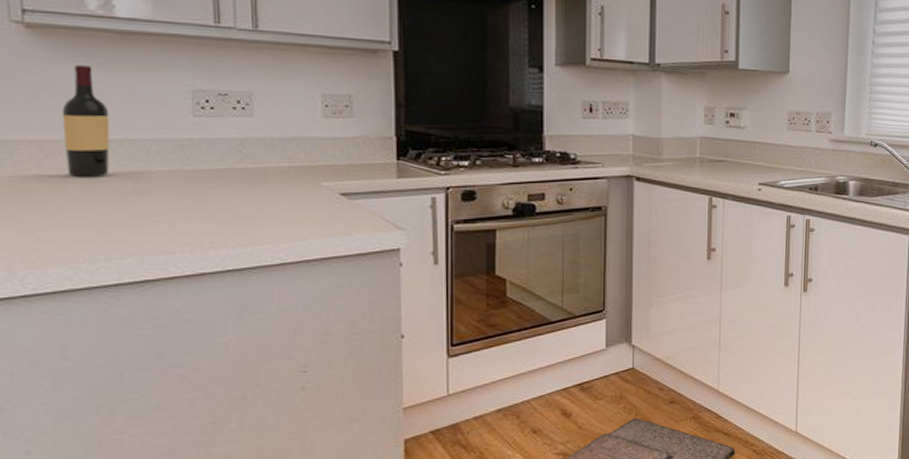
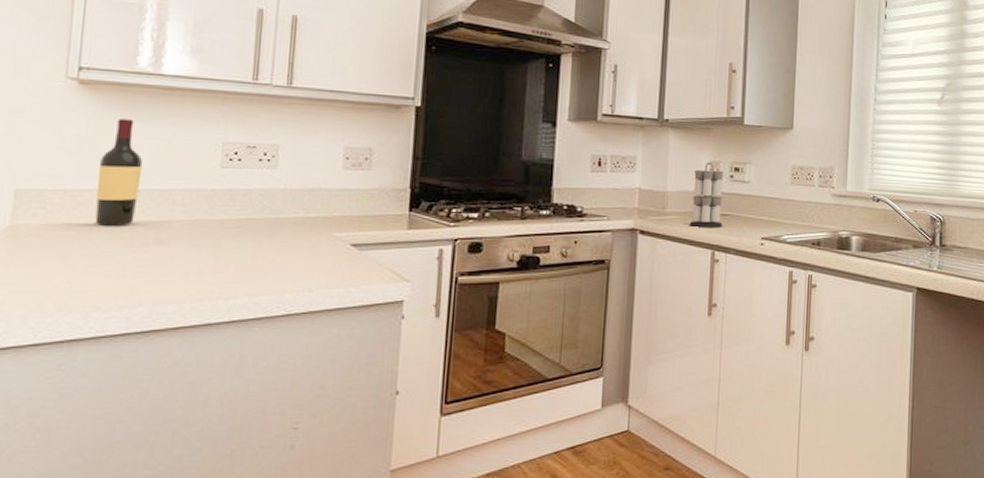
spice rack: none [685,107,720,174] -> present [689,162,723,228]

